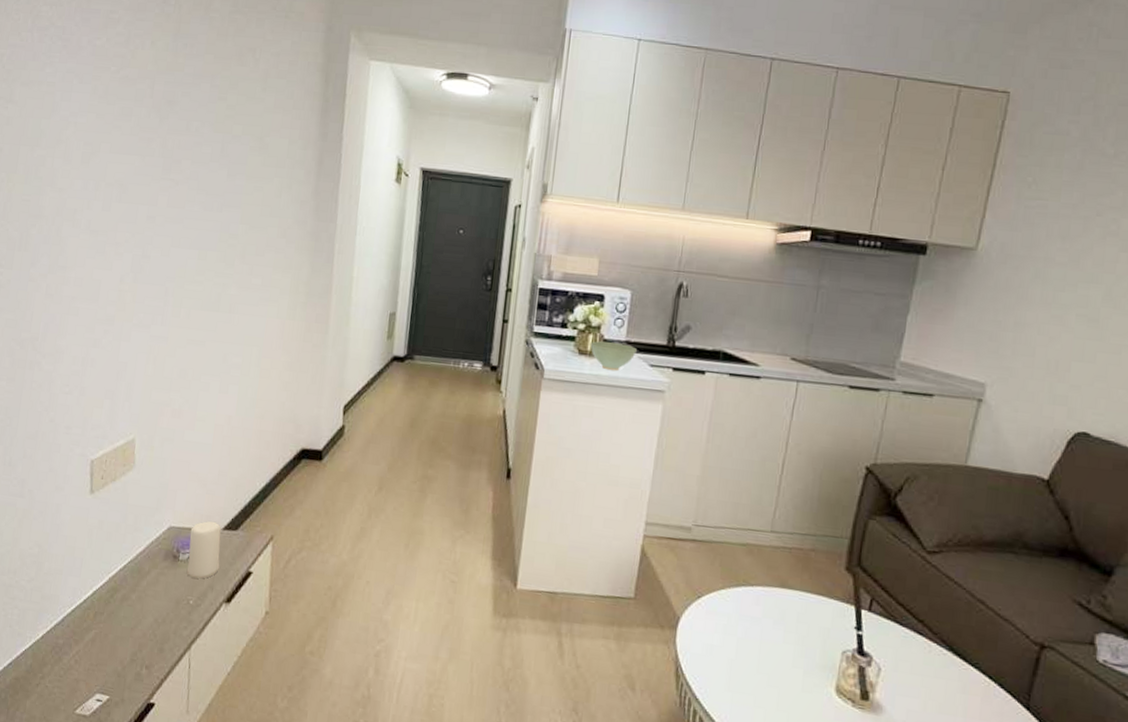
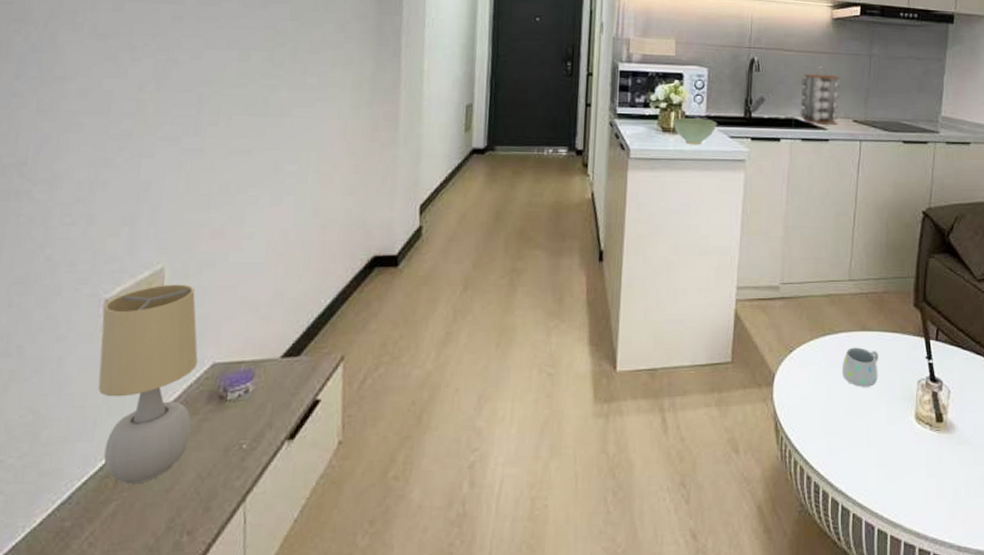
table lamp: none [84,453,158,619] -> present [97,284,198,484]
candle: present [186,521,221,579] -> none [237,349,280,418]
spice rack: none [729,296,780,361] -> present [800,66,840,125]
mug: none [754,603,798,649] -> present [841,347,878,387]

